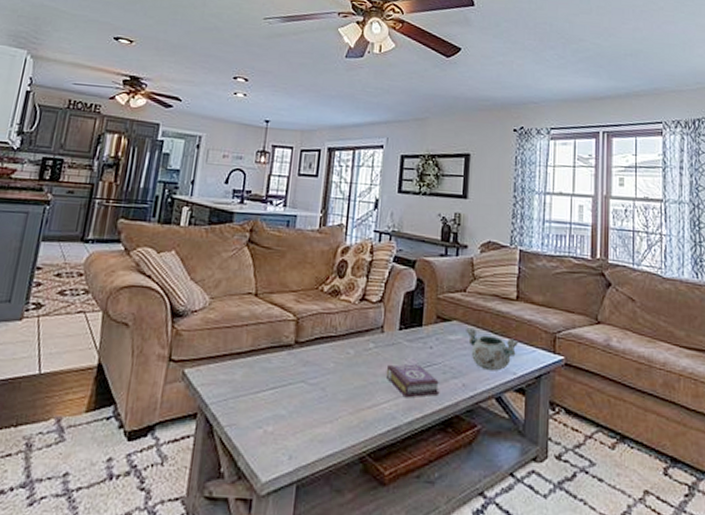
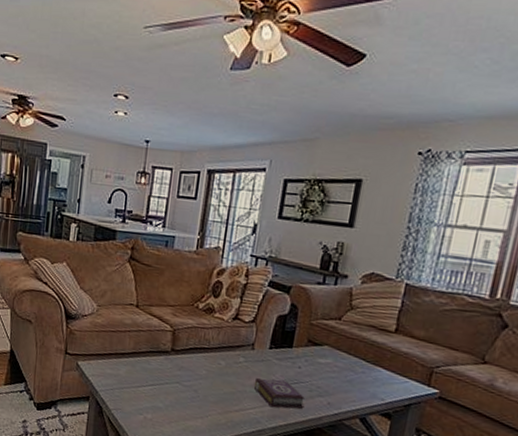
decorative bowl: present [466,327,519,371] -> none [336,353,392,396]

